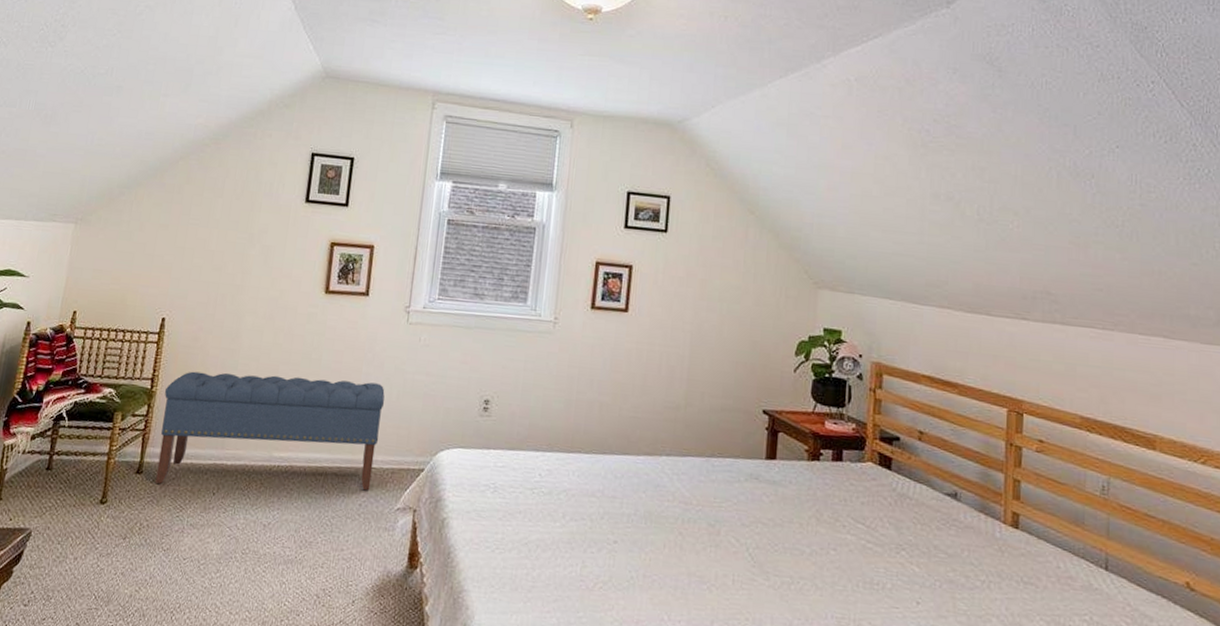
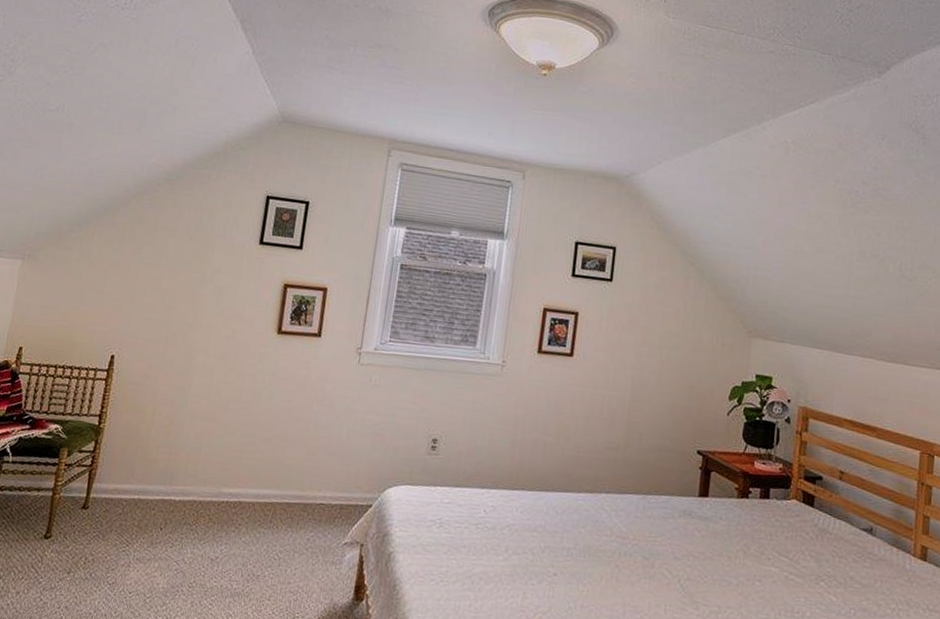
bench: present [155,371,385,490] -> none [101,408,335,525]

